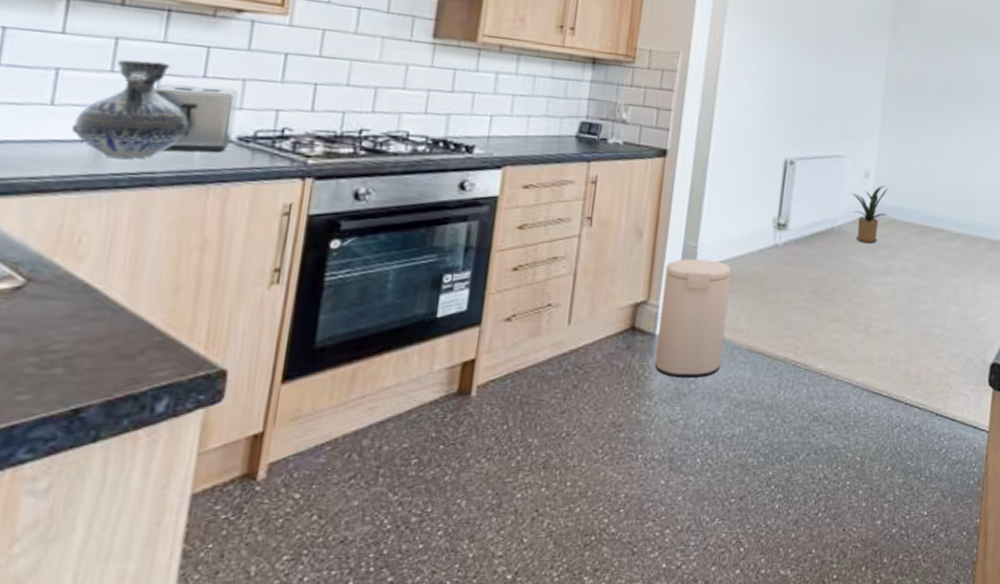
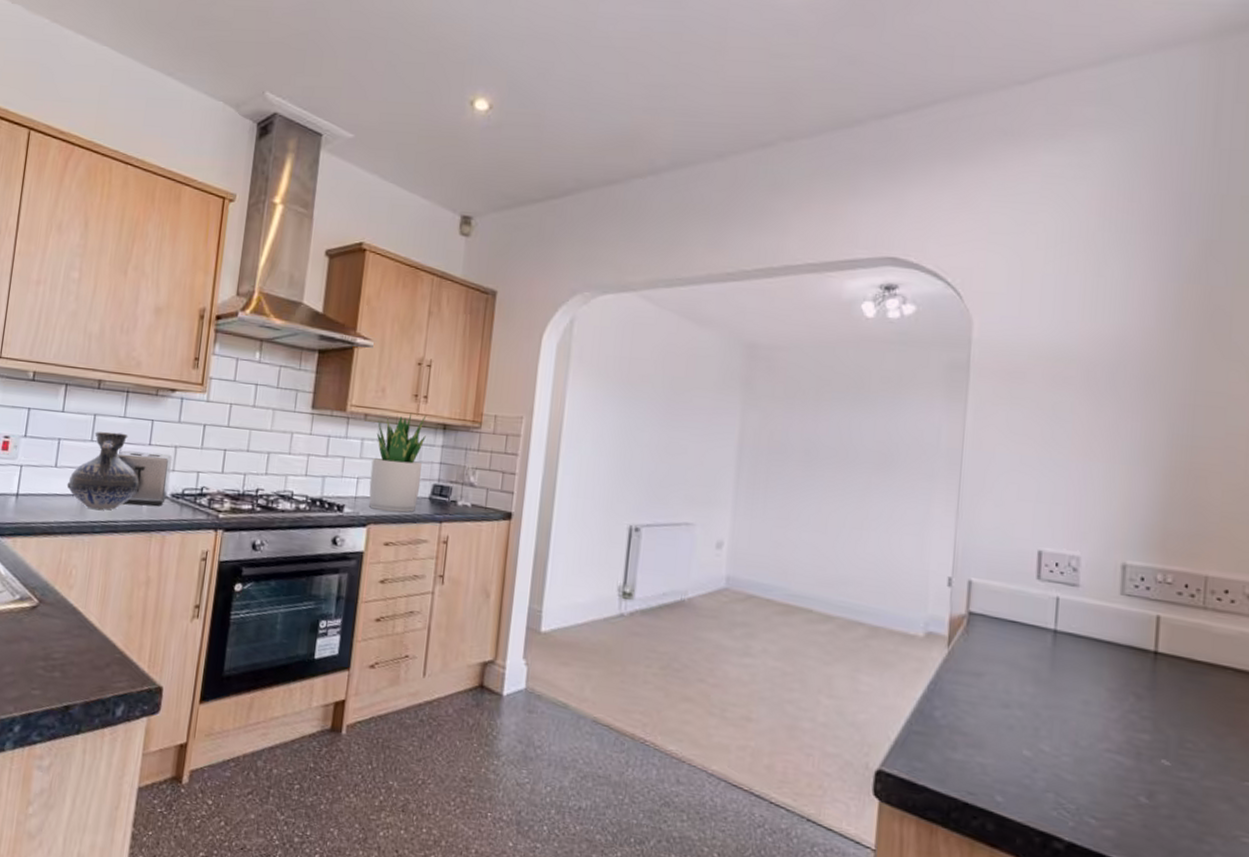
planter: none [504,45,573,153] -> present [369,413,426,513]
pedal bin: present [654,258,732,378] -> none [502,621,576,744]
house plant: present [851,185,889,245] -> none [702,557,745,621]

